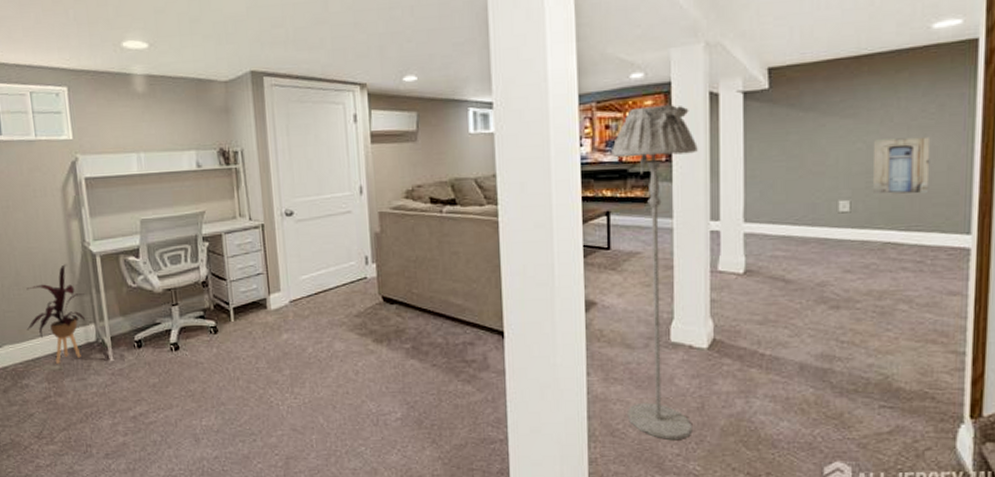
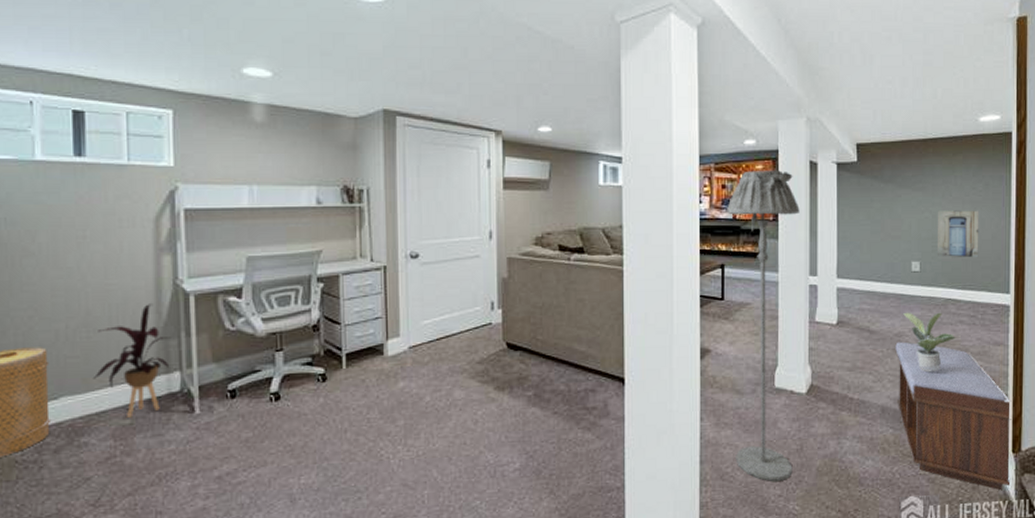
bench: none [817,292,971,460] -> present [895,342,1012,491]
potted plant: none [827,258,896,327] -> present [903,312,956,373]

